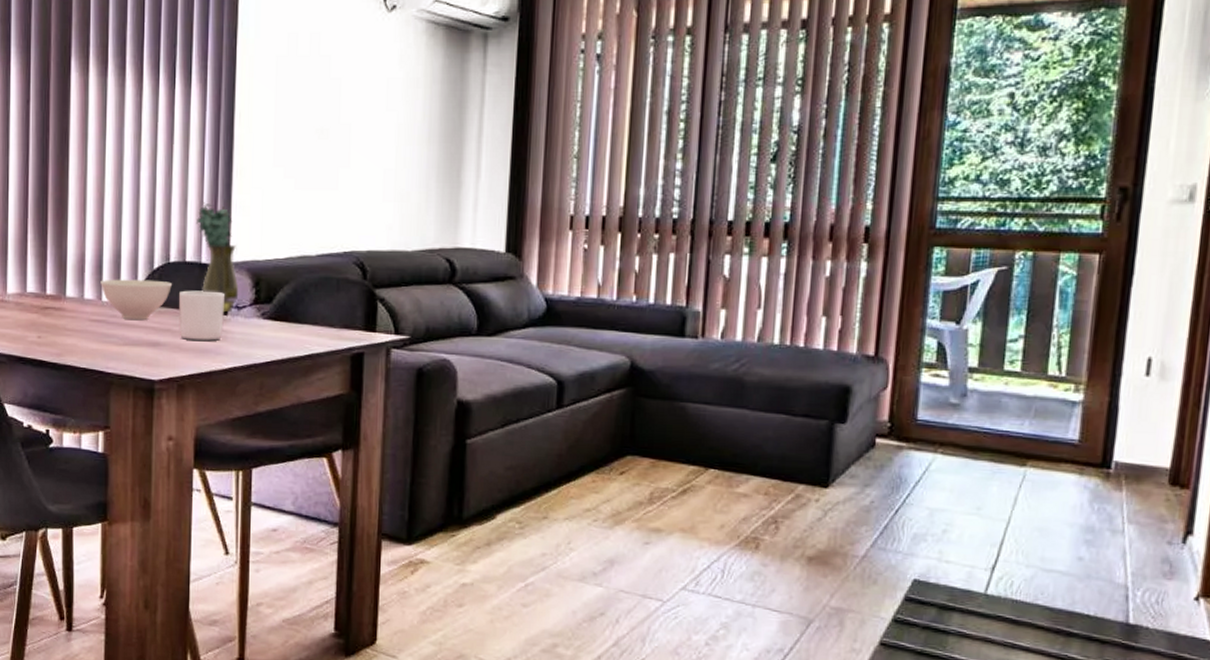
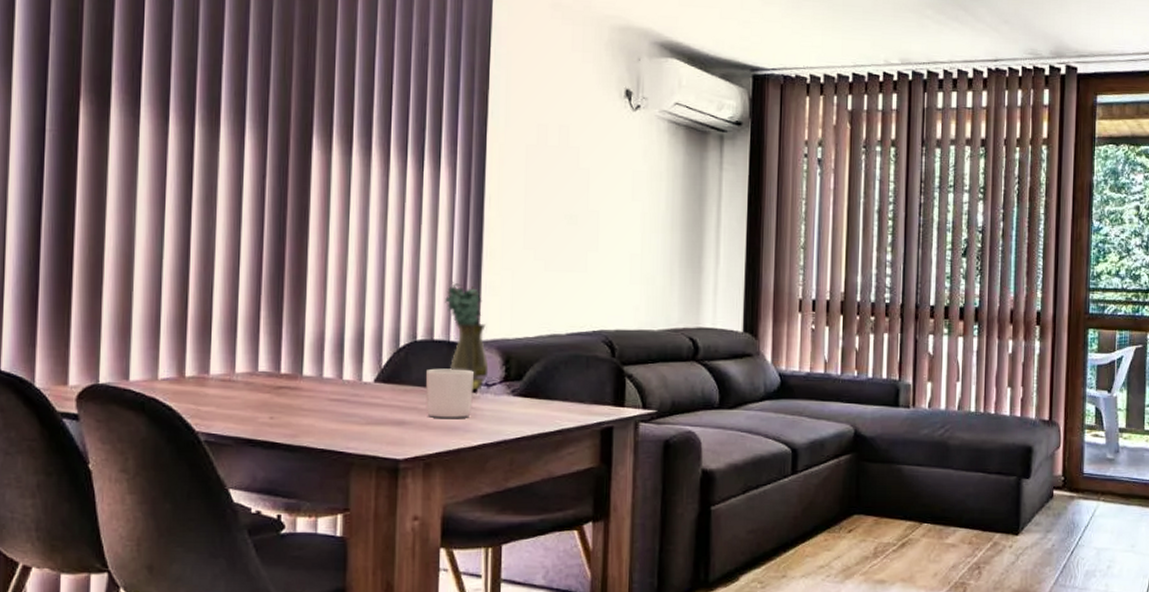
bowl: present [100,279,173,320] -> none [341,357,420,398]

